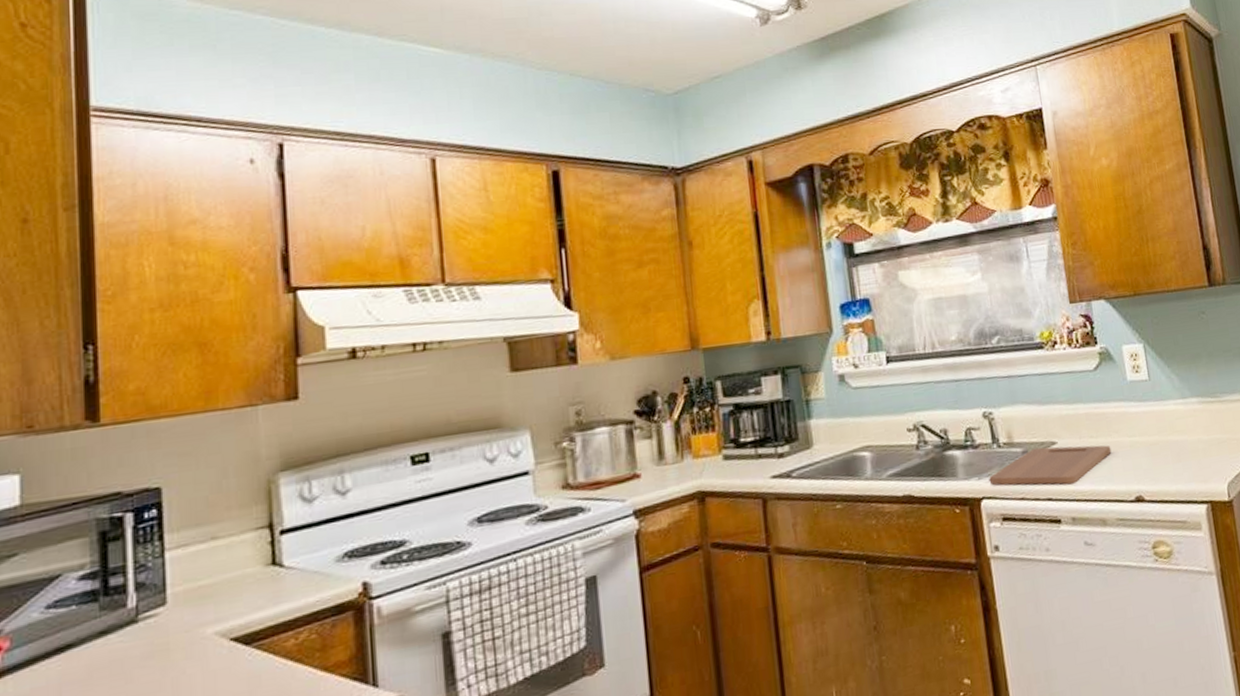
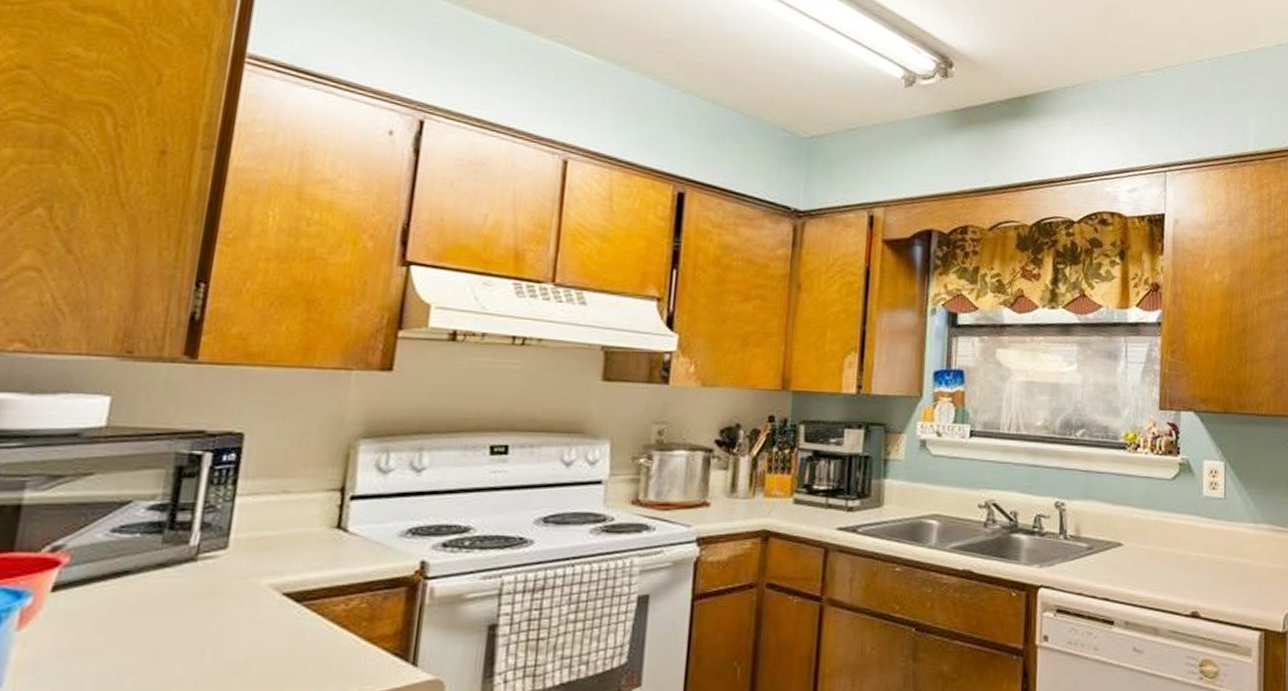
cutting board: present [989,445,1112,485] -> none [1050,546,1176,588]

